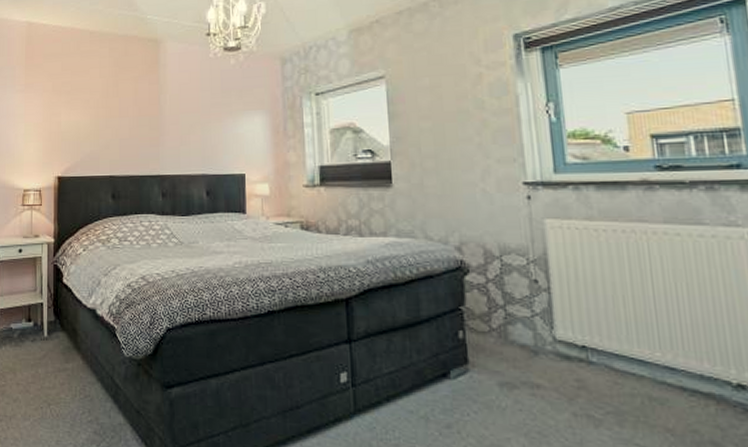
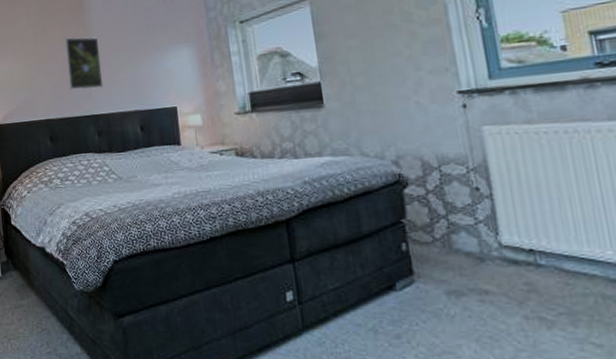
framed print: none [136,93,172,148] -> present [64,36,104,90]

